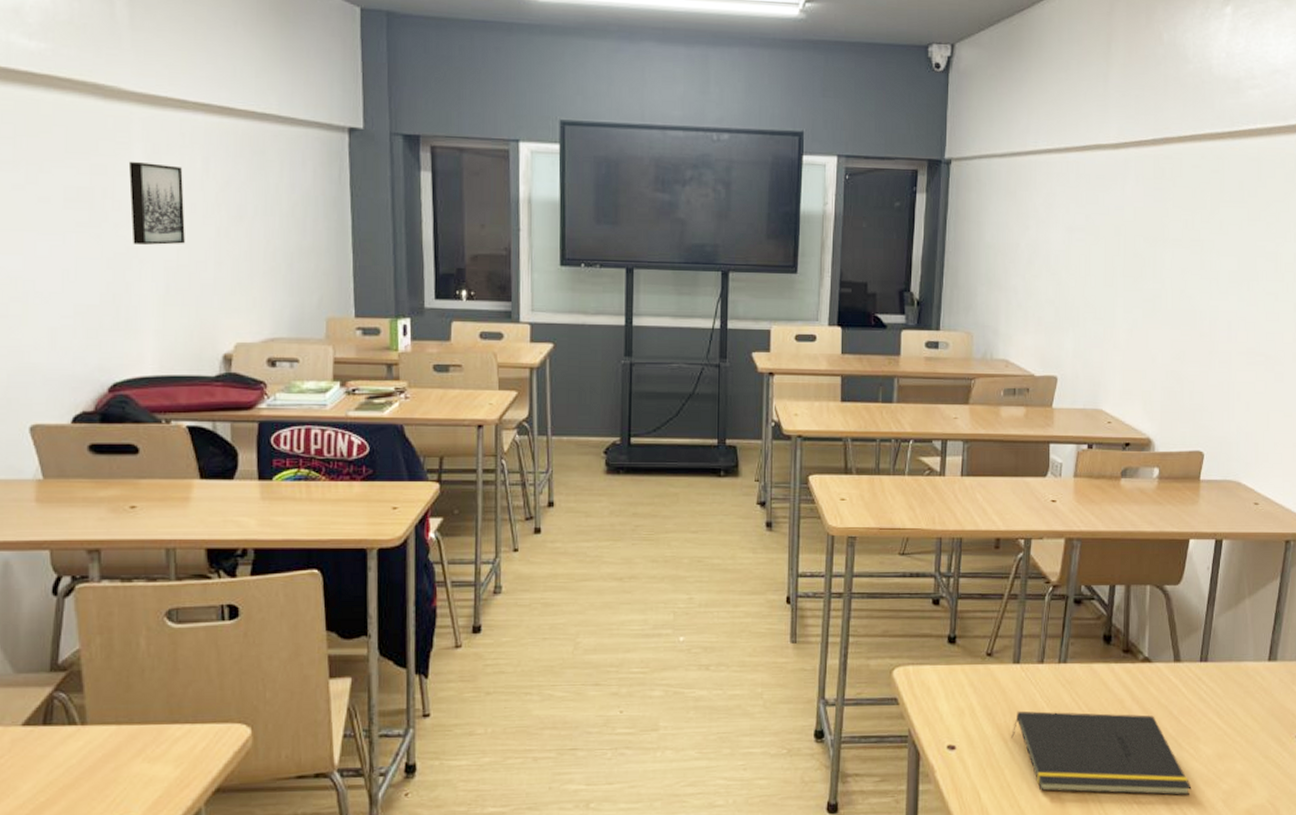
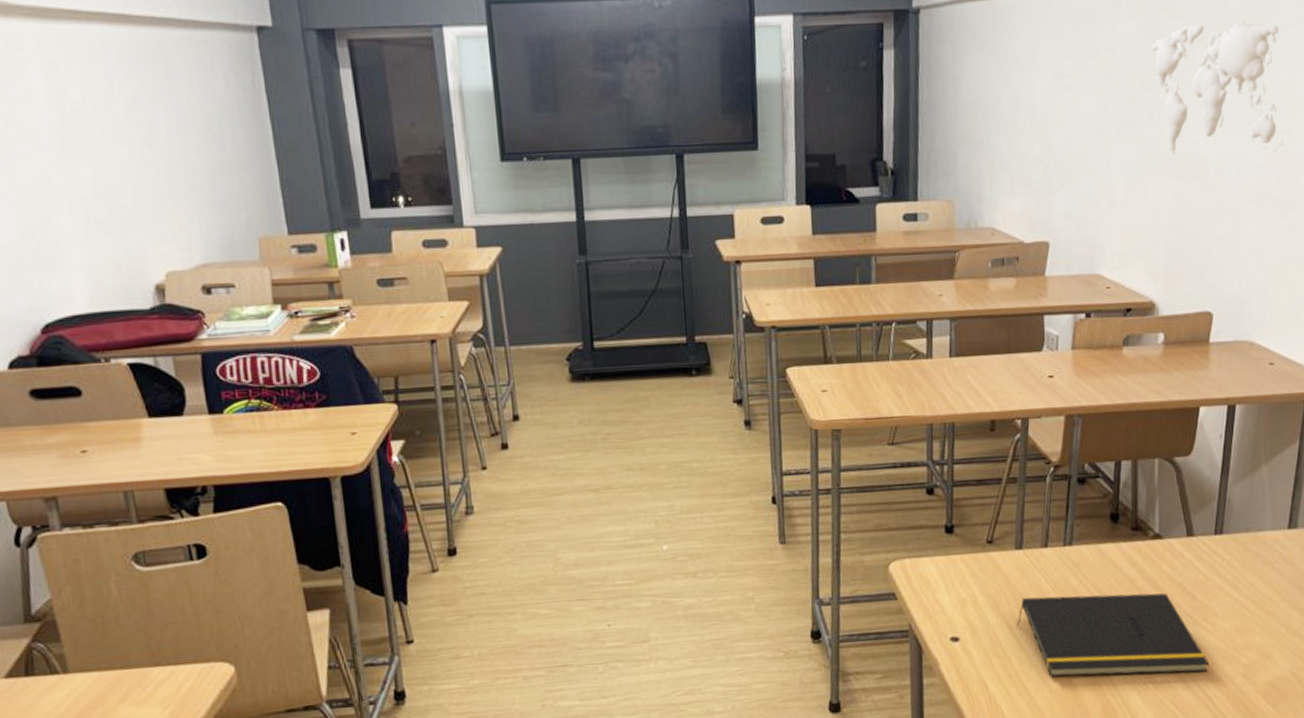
wall art: present [128,162,185,245] -> none [26,83,98,173]
world map: none [1155,193,1271,312] -> present [1151,22,1284,155]

